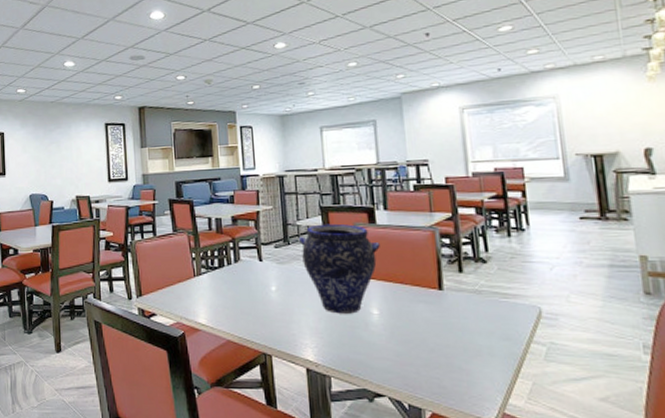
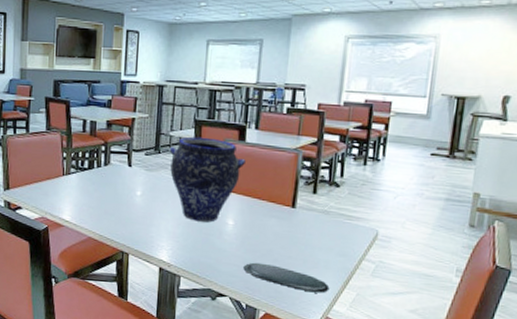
oval tray: none [398,354,500,385] -> present [243,262,330,293]

